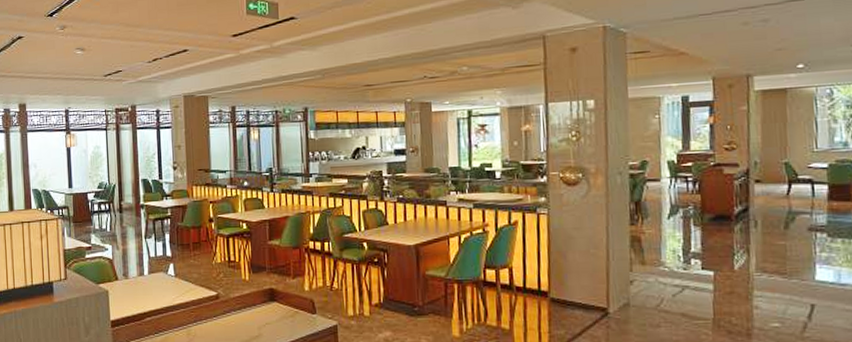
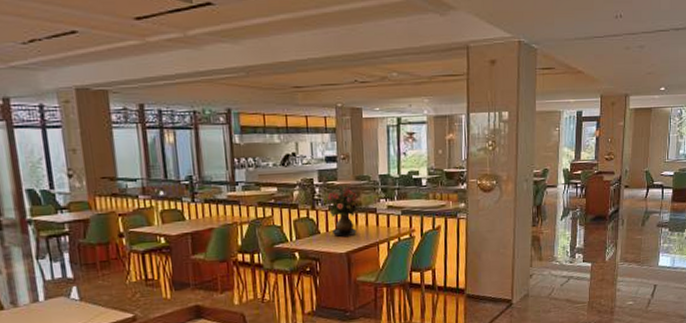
bouquet: none [395,176,429,230] -> present [327,183,360,238]

